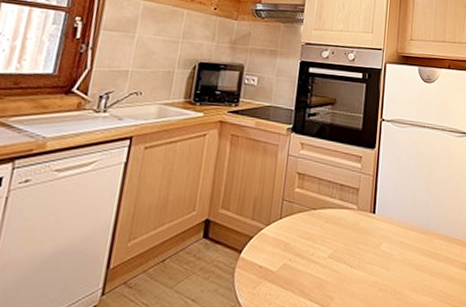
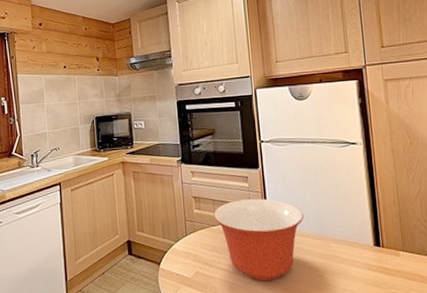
mixing bowl: none [317,181,412,279] -> present [214,198,304,281]

